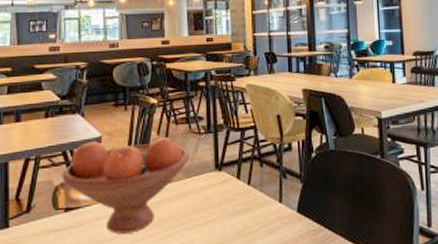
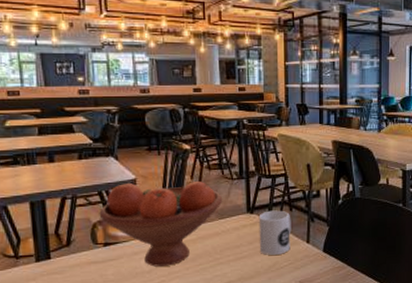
mug: none [227,166,263,218] -> present [258,210,291,255]

